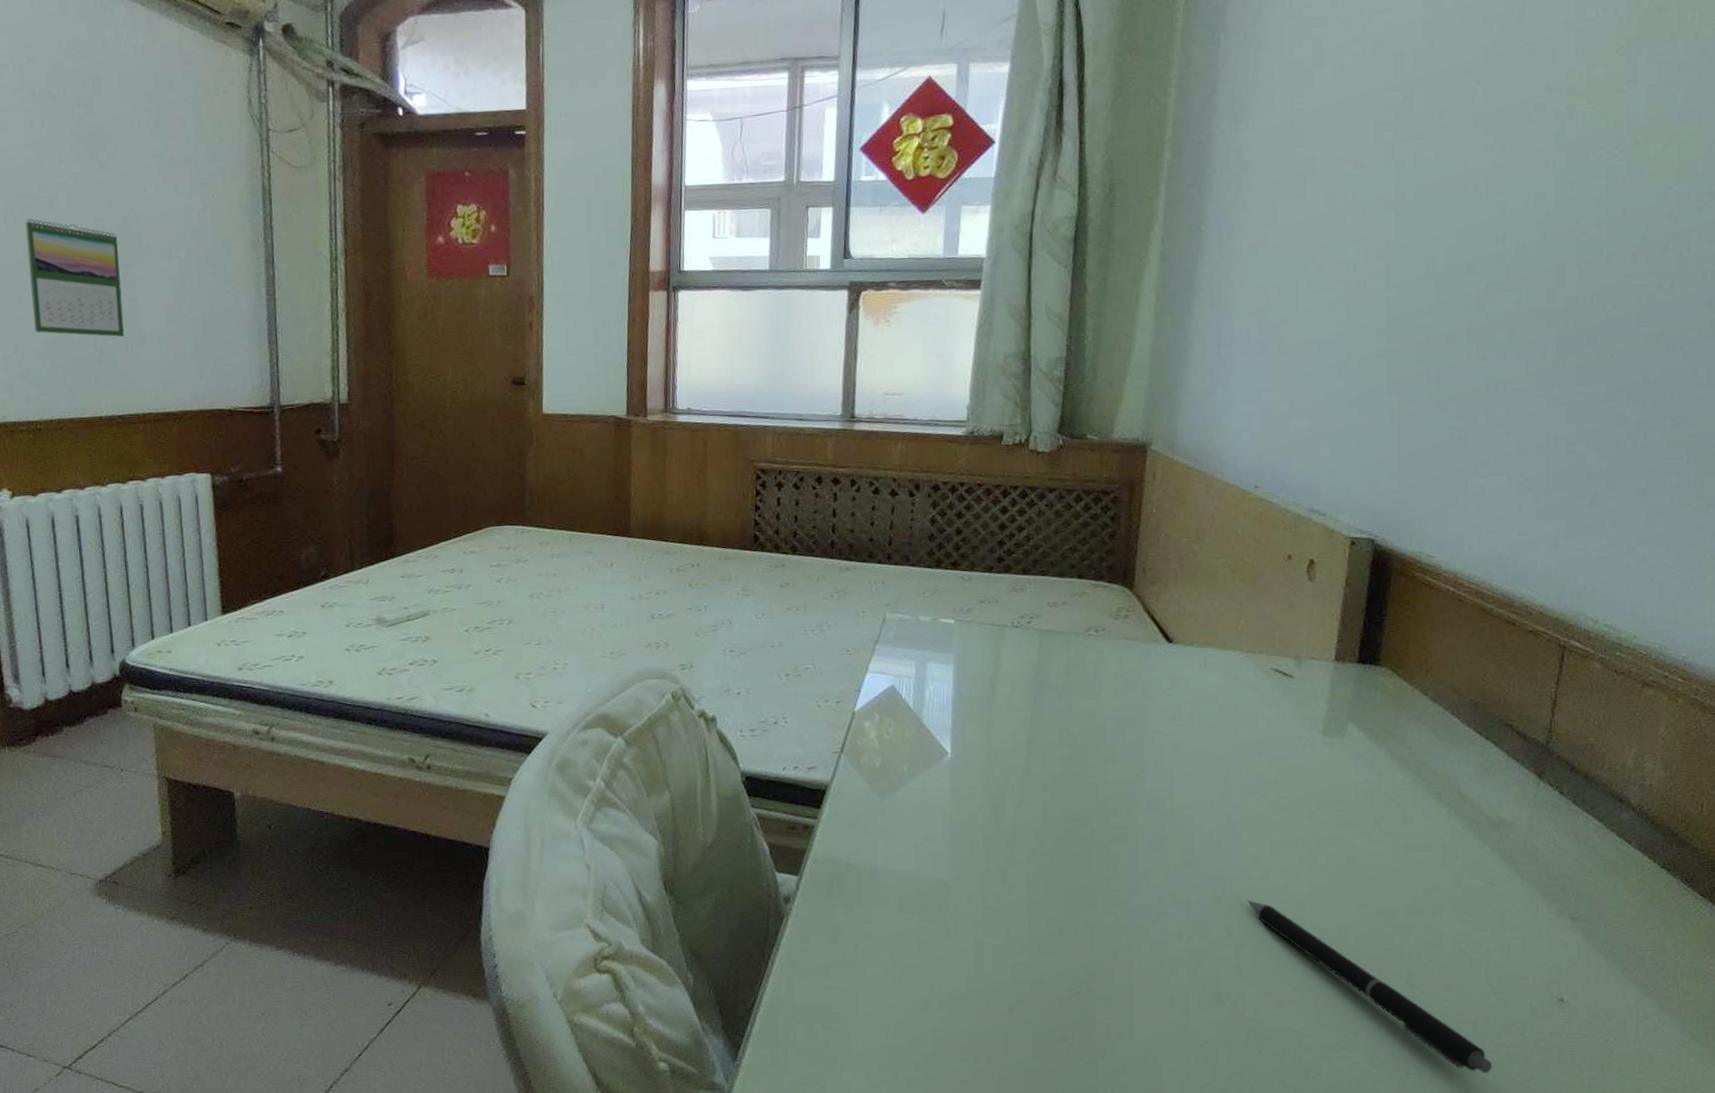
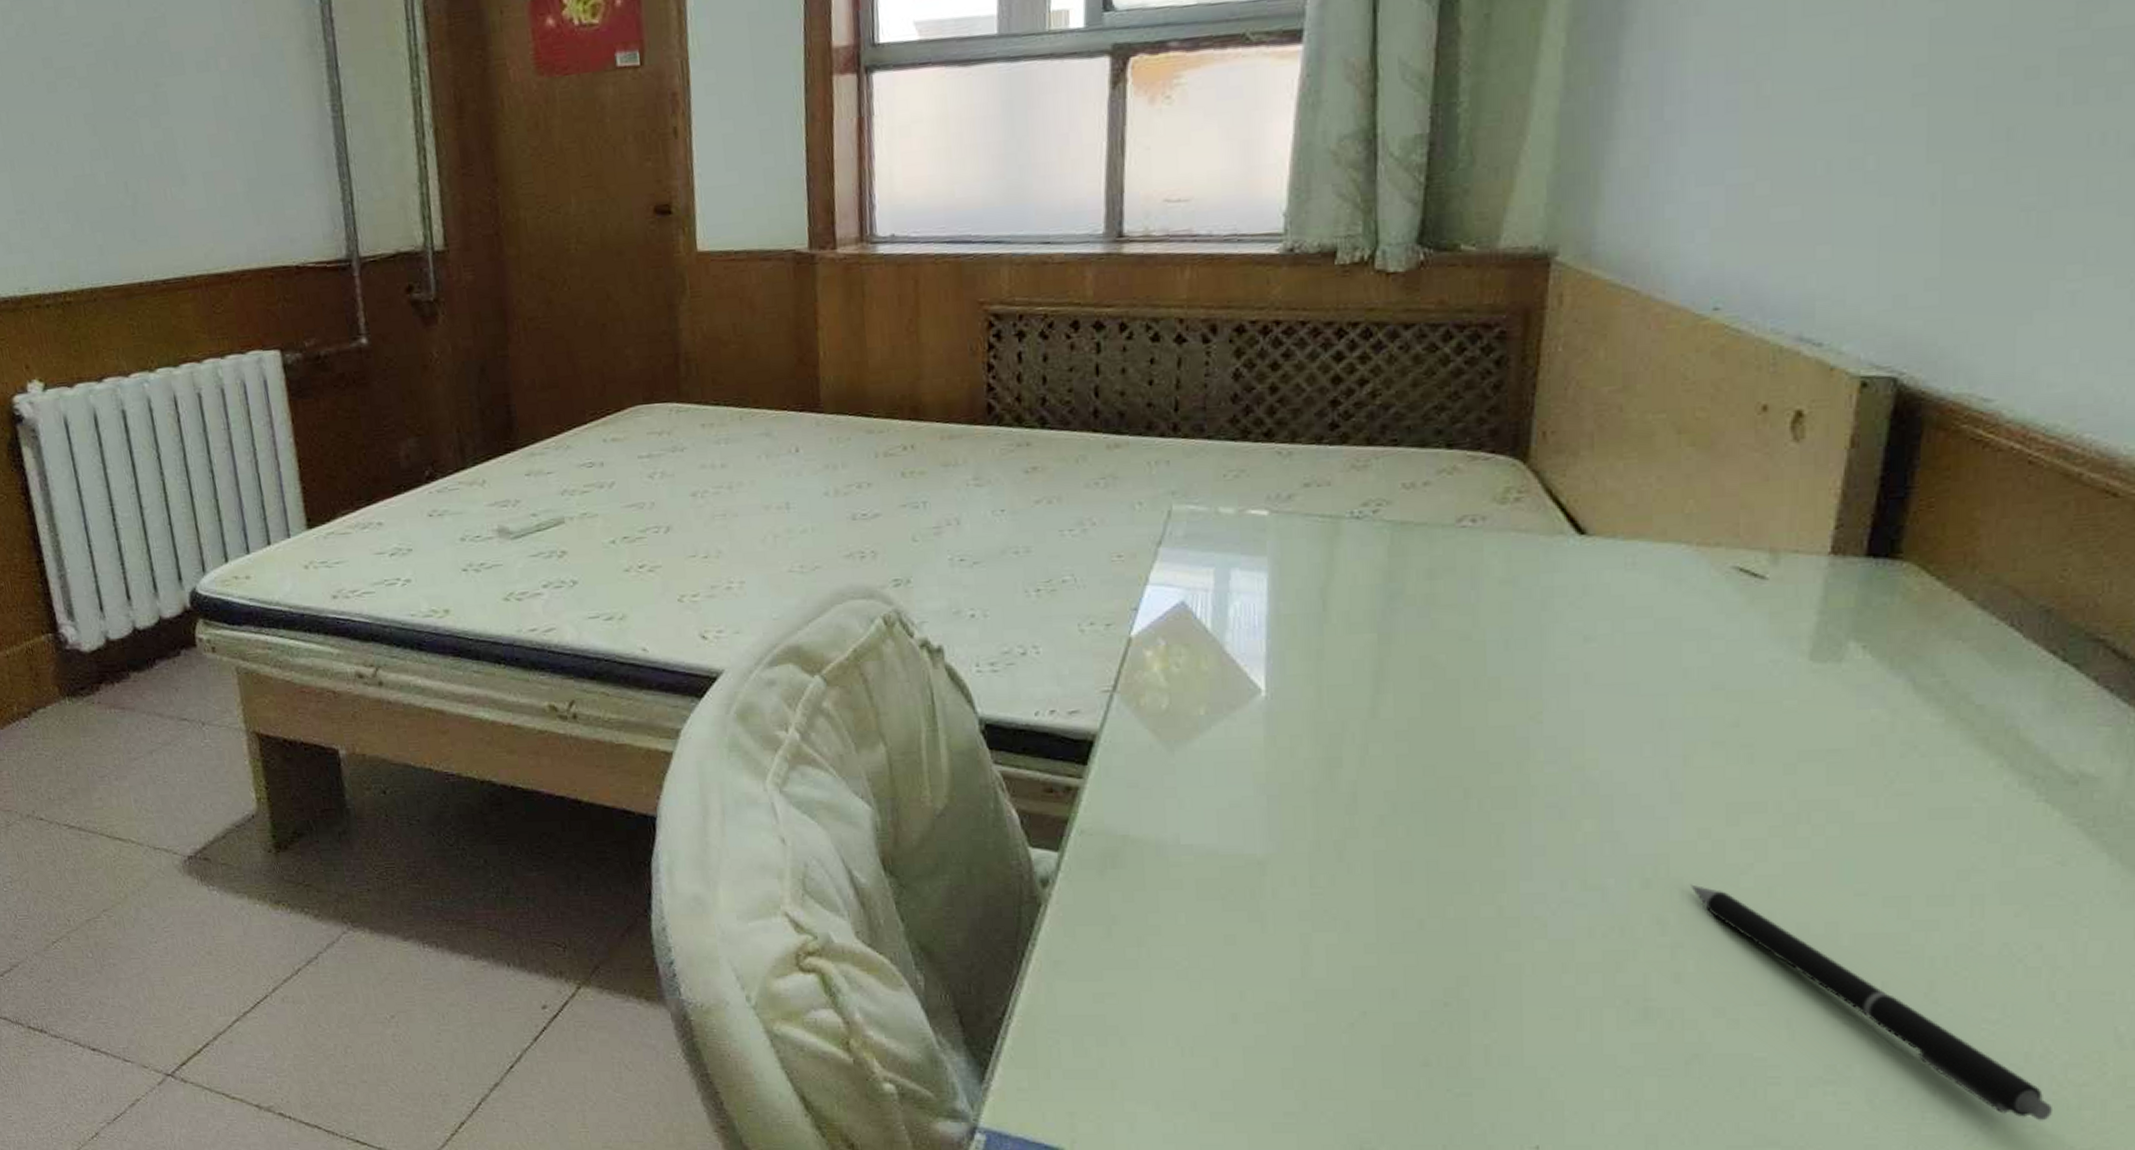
calendar: present [25,218,125,337] -> none [27,29,161,179]

